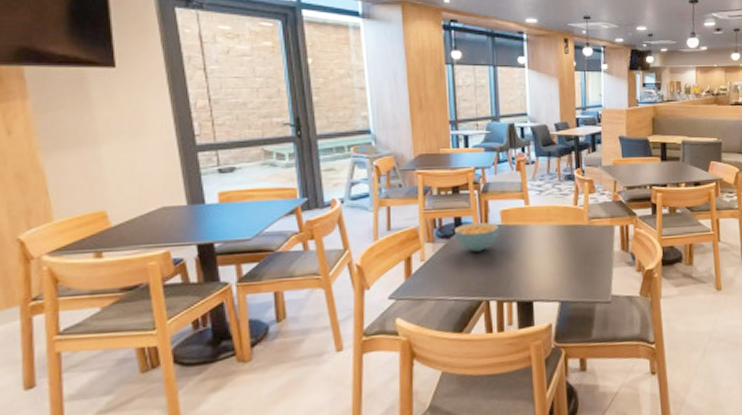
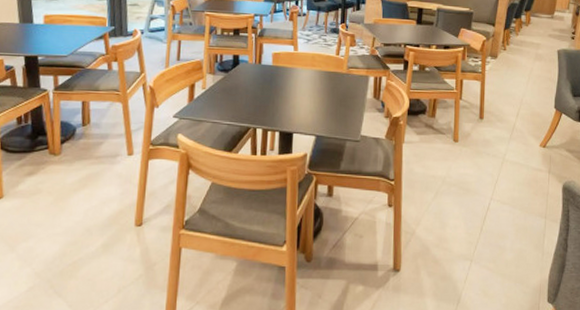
cereal bowl: present [455,222,499,252] -> none [233,61,270,86]

